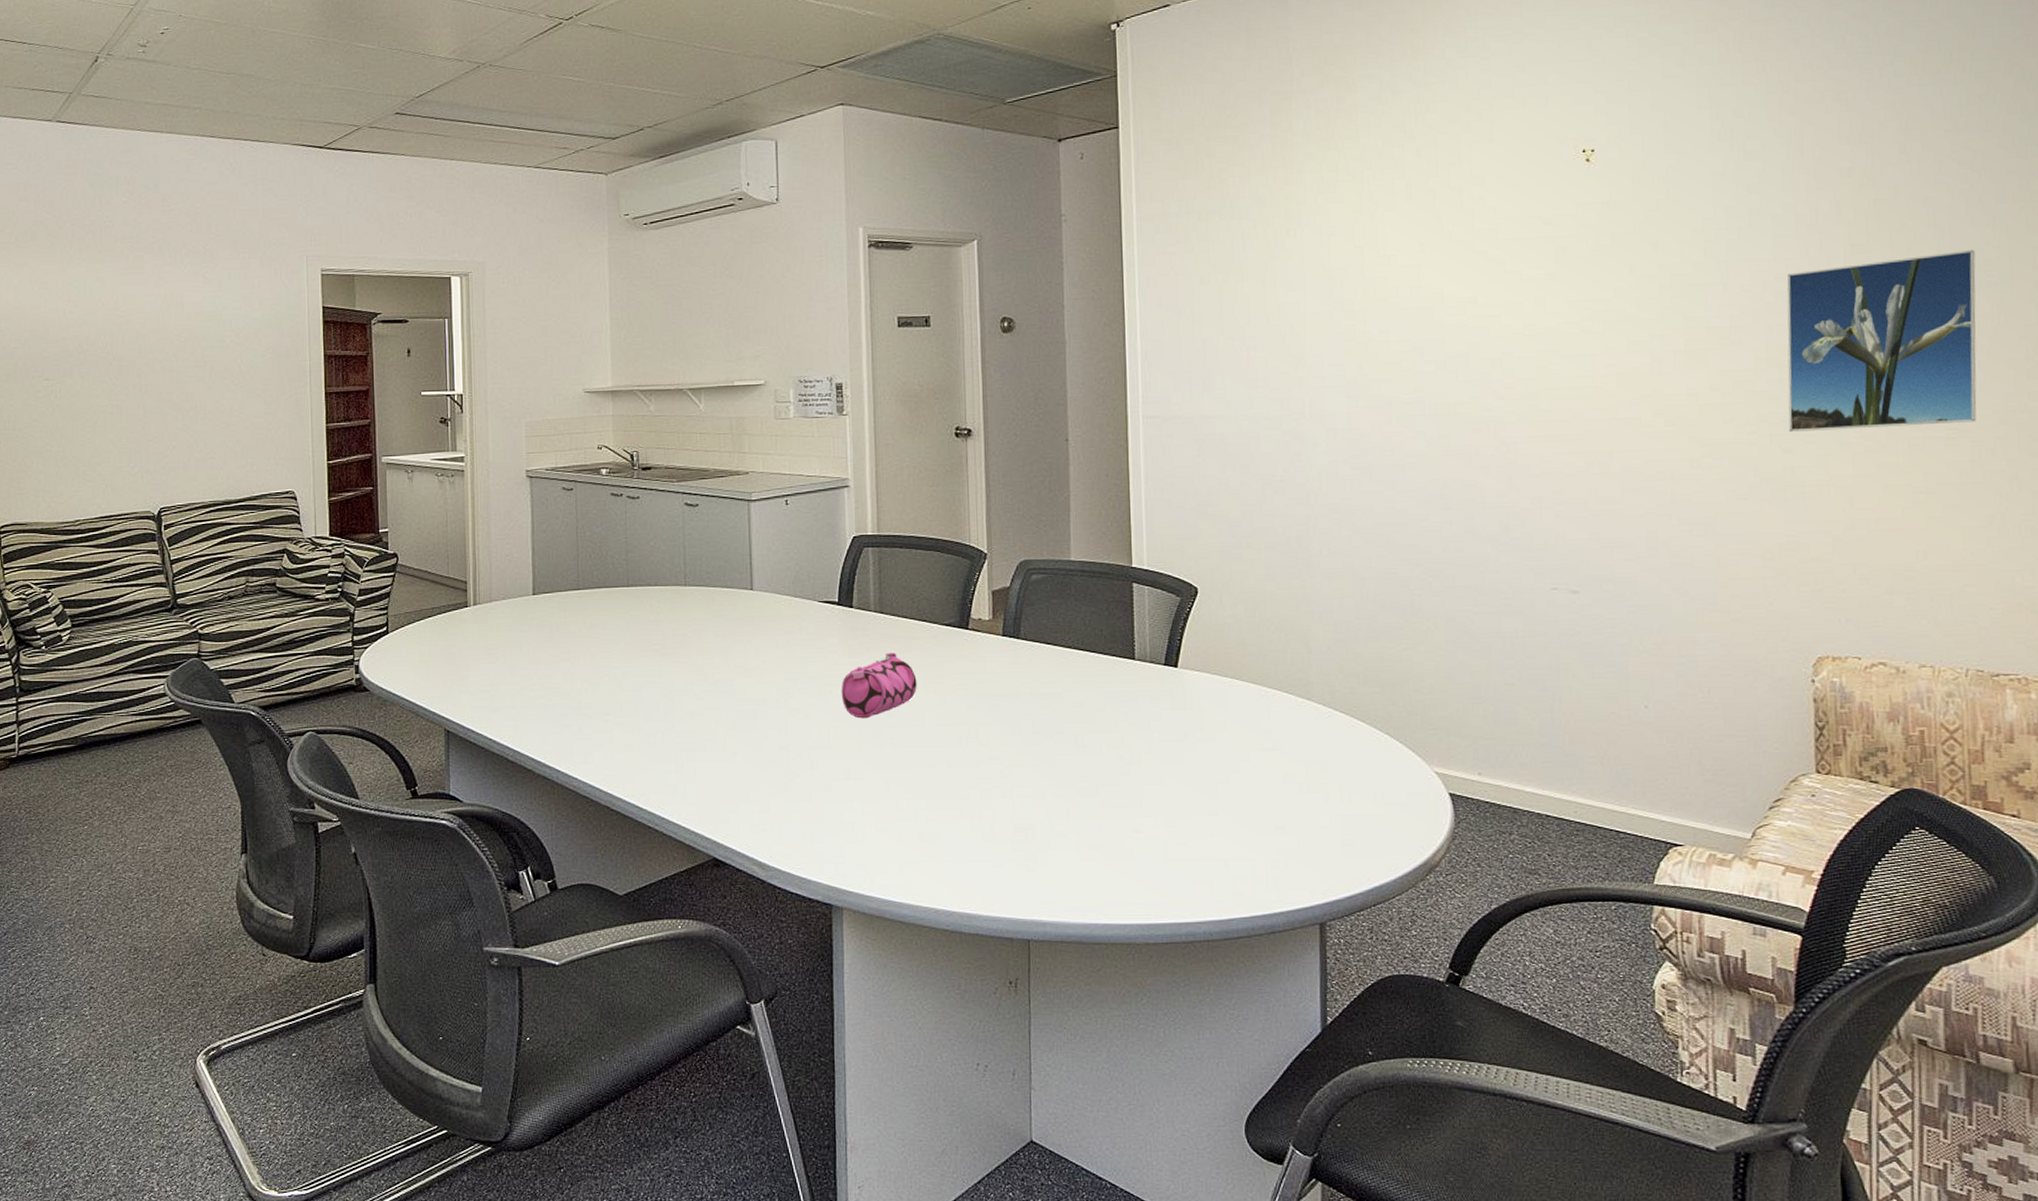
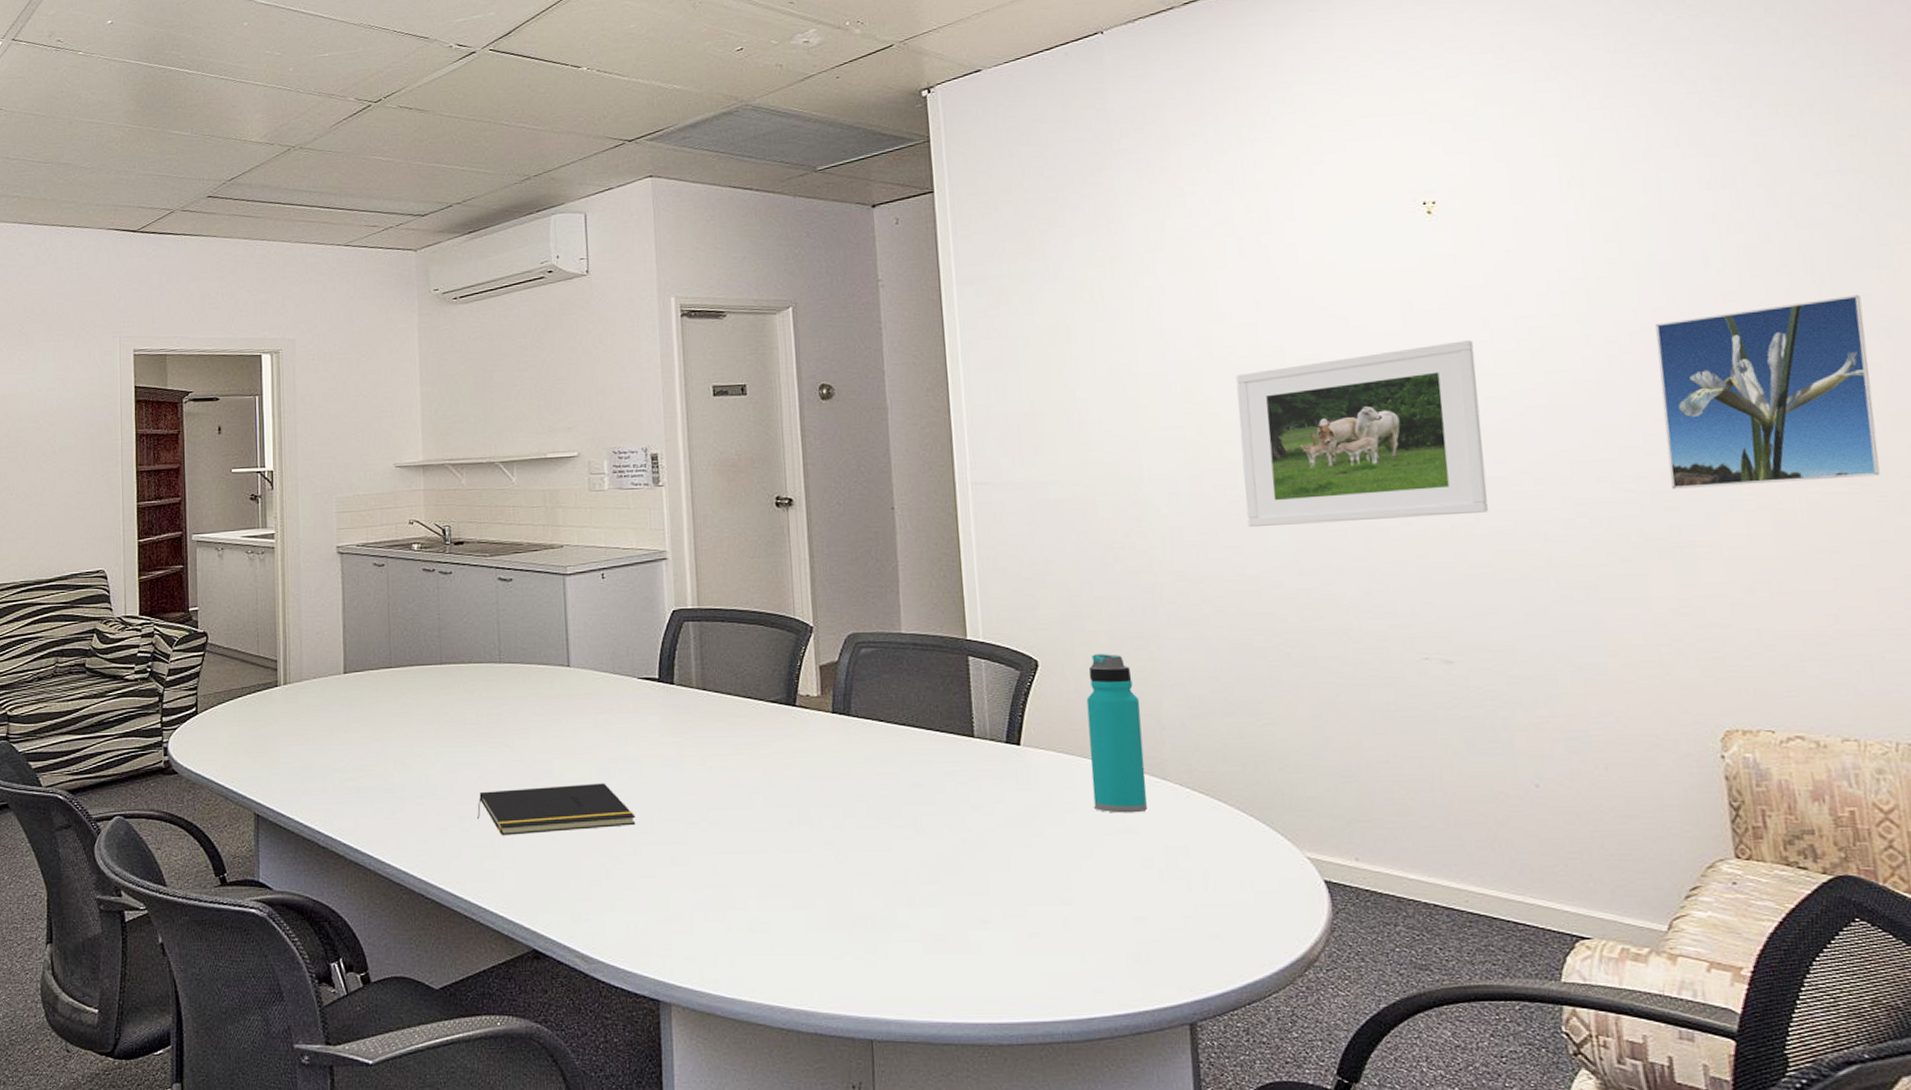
notepad: none [662,701,814,751] -> present [477,783,636,836]
pencil case: present [841,653,917,719] -> none [663,731,744,801]
water bottle: none [1241,582,1292,731] -> present [1086,654,1147,814]
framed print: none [1397,286,1622,463] -> present [1236,340,1488,528]

